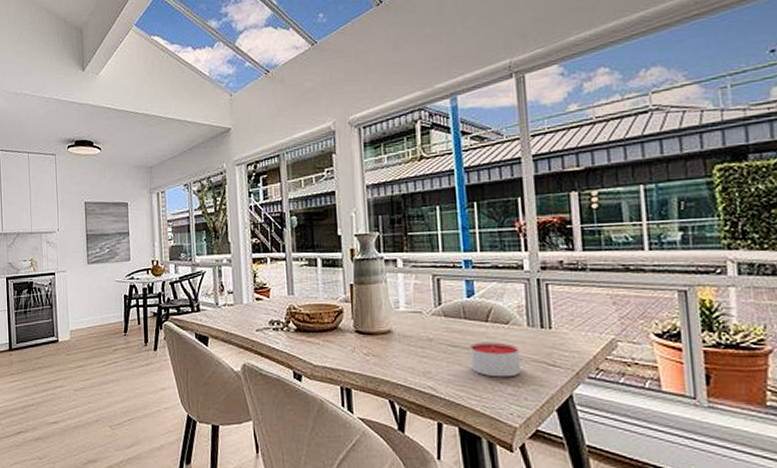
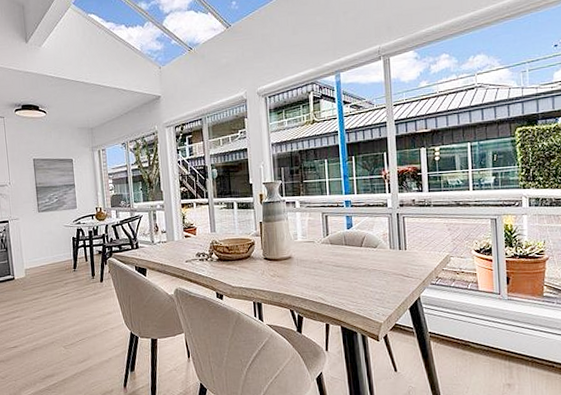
candle: present [469,342,522,377] -> none [348,261,385,288]

